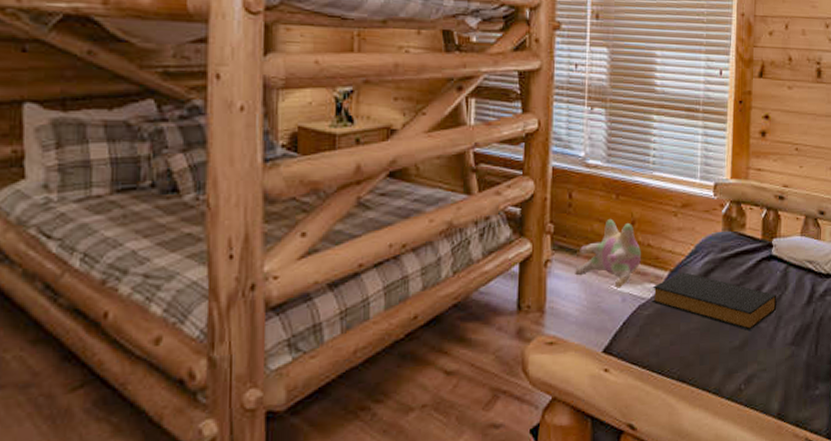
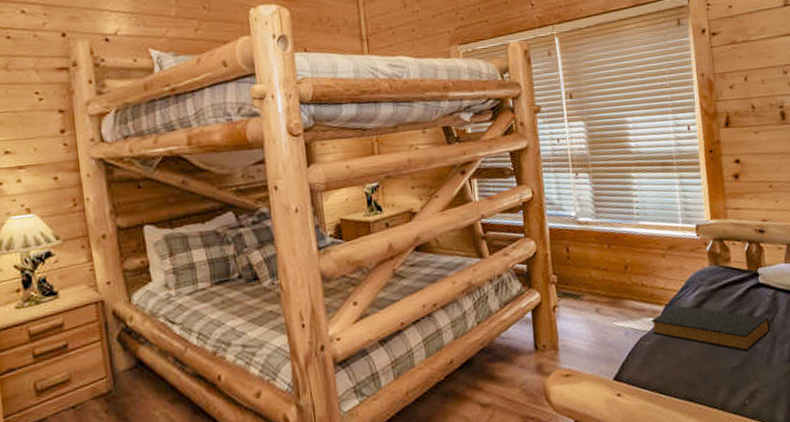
plush toy: present [575,218,641,288] -> none [580,265,637,325]

